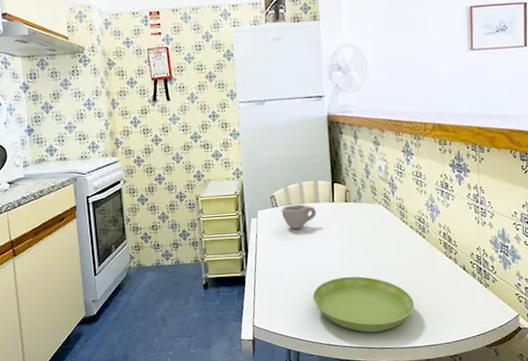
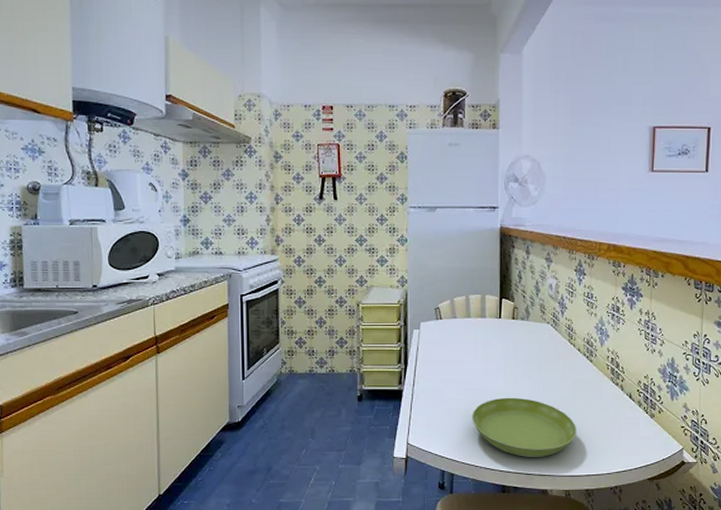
cup: present [281,204,316,230] -> none [445,318,482,345]

